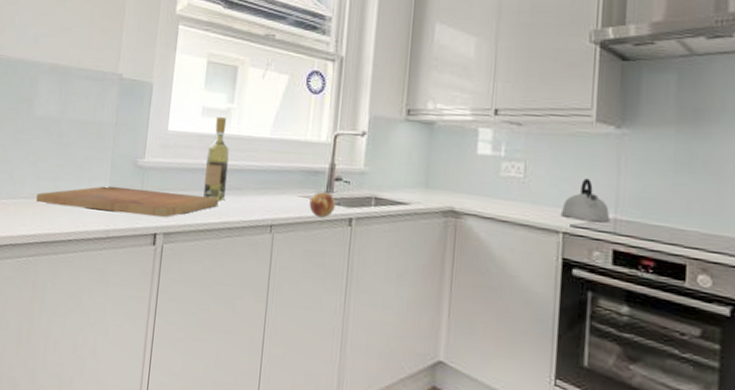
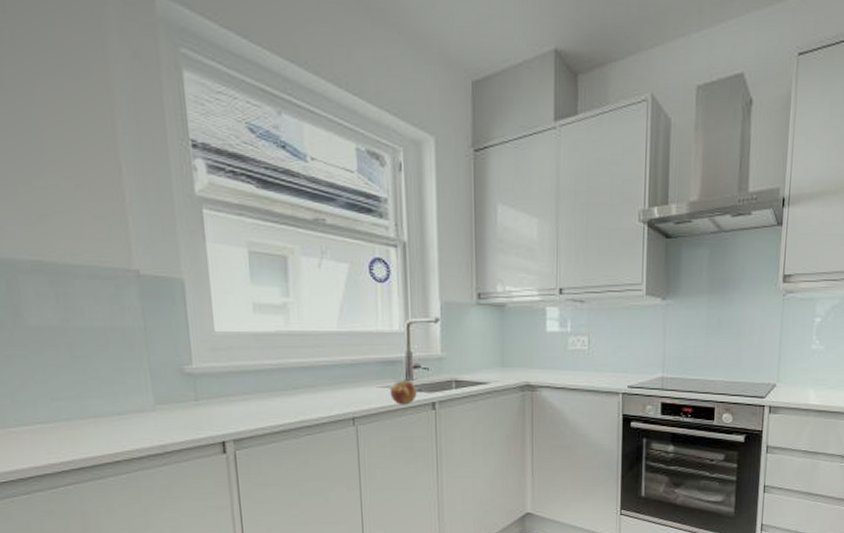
cutting board: present [36,186,219,218] -> none [56,397,292,426]
bottle: present [203,117,229,201] -> none [267,313,298,400]
kettle: present [560,178,611,223] -> none [619,345,659,382]

